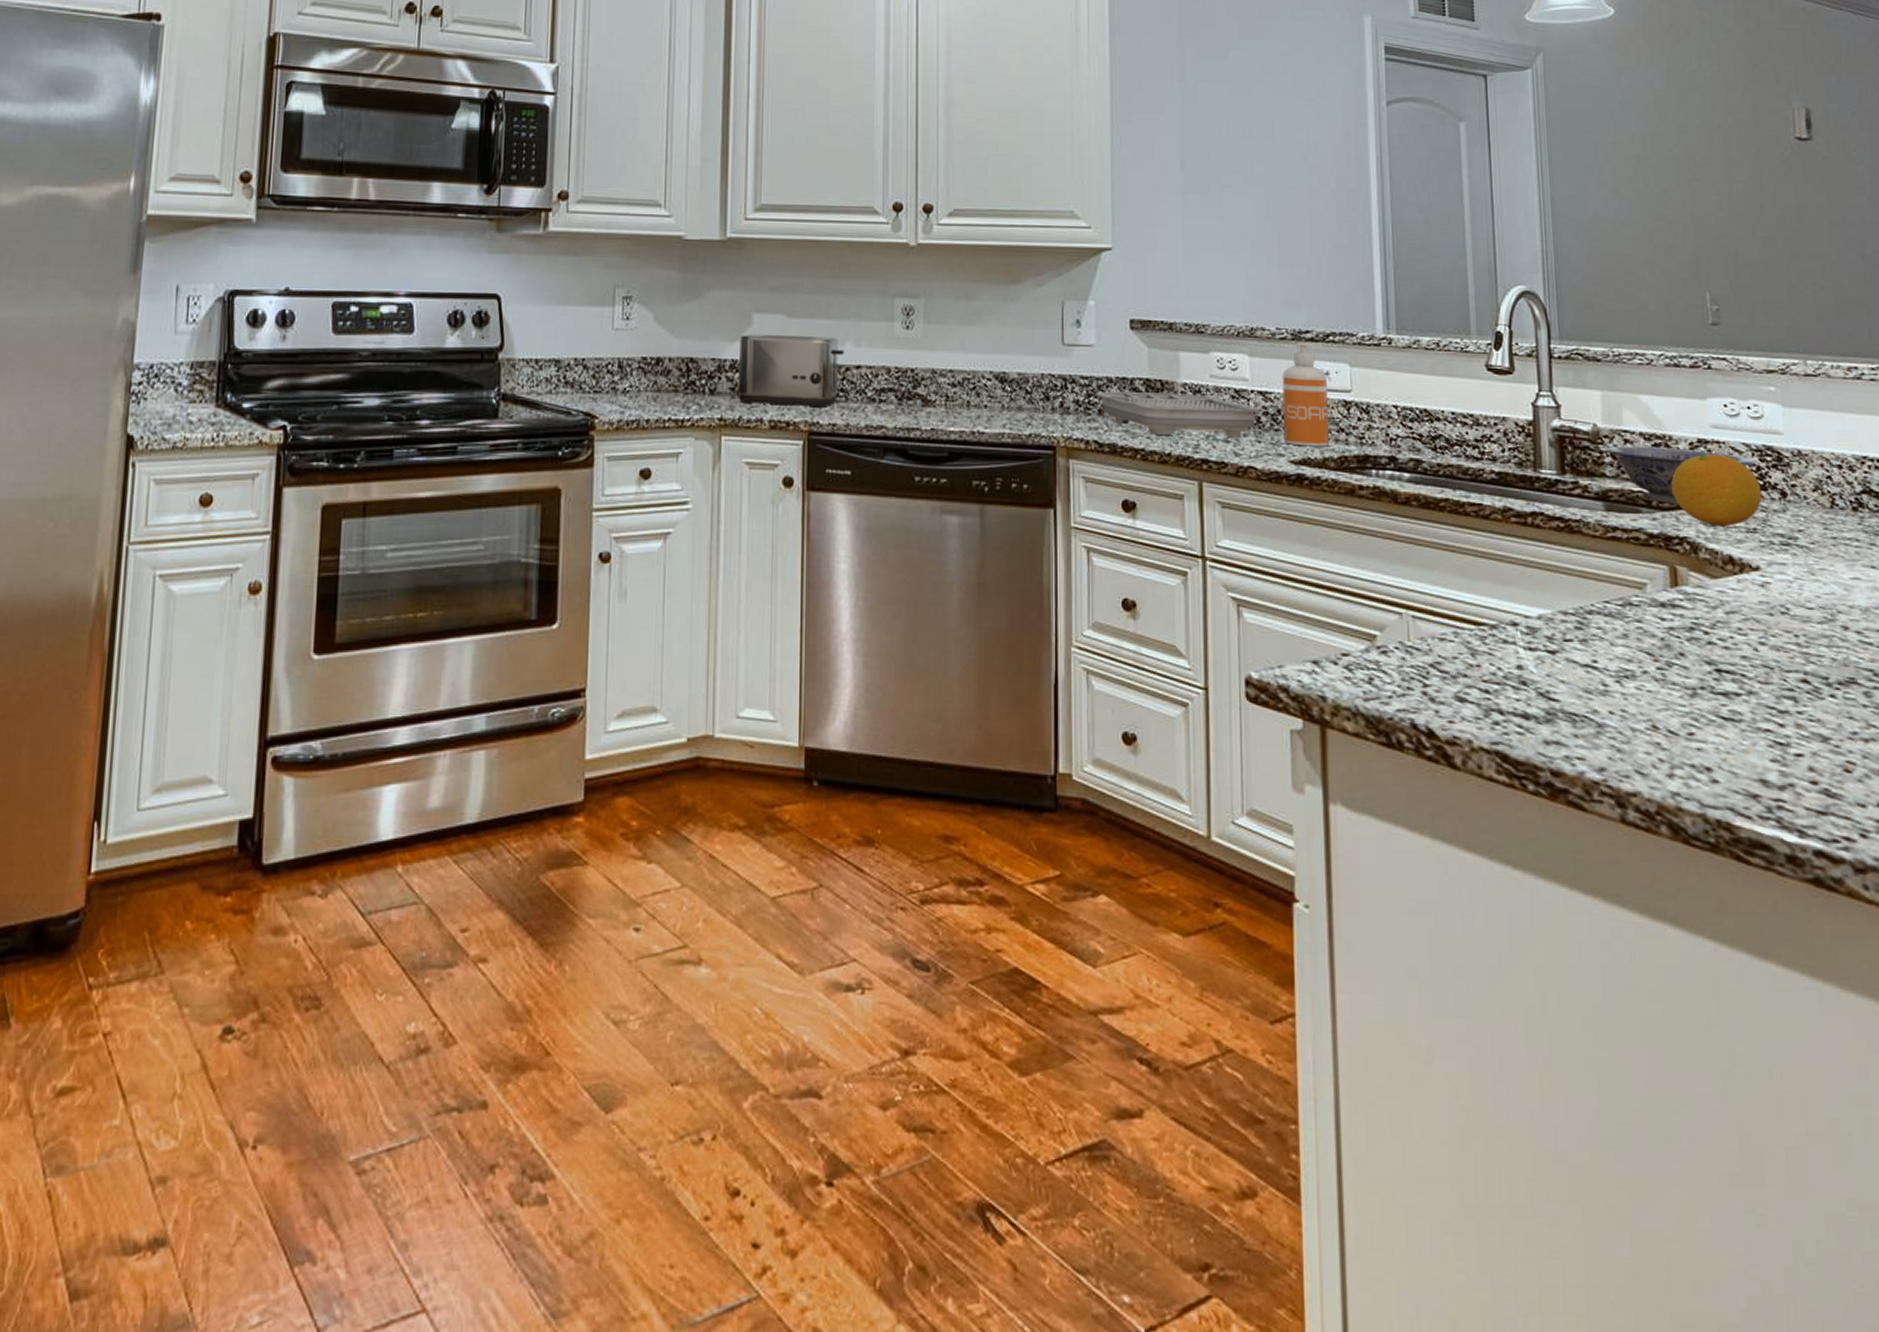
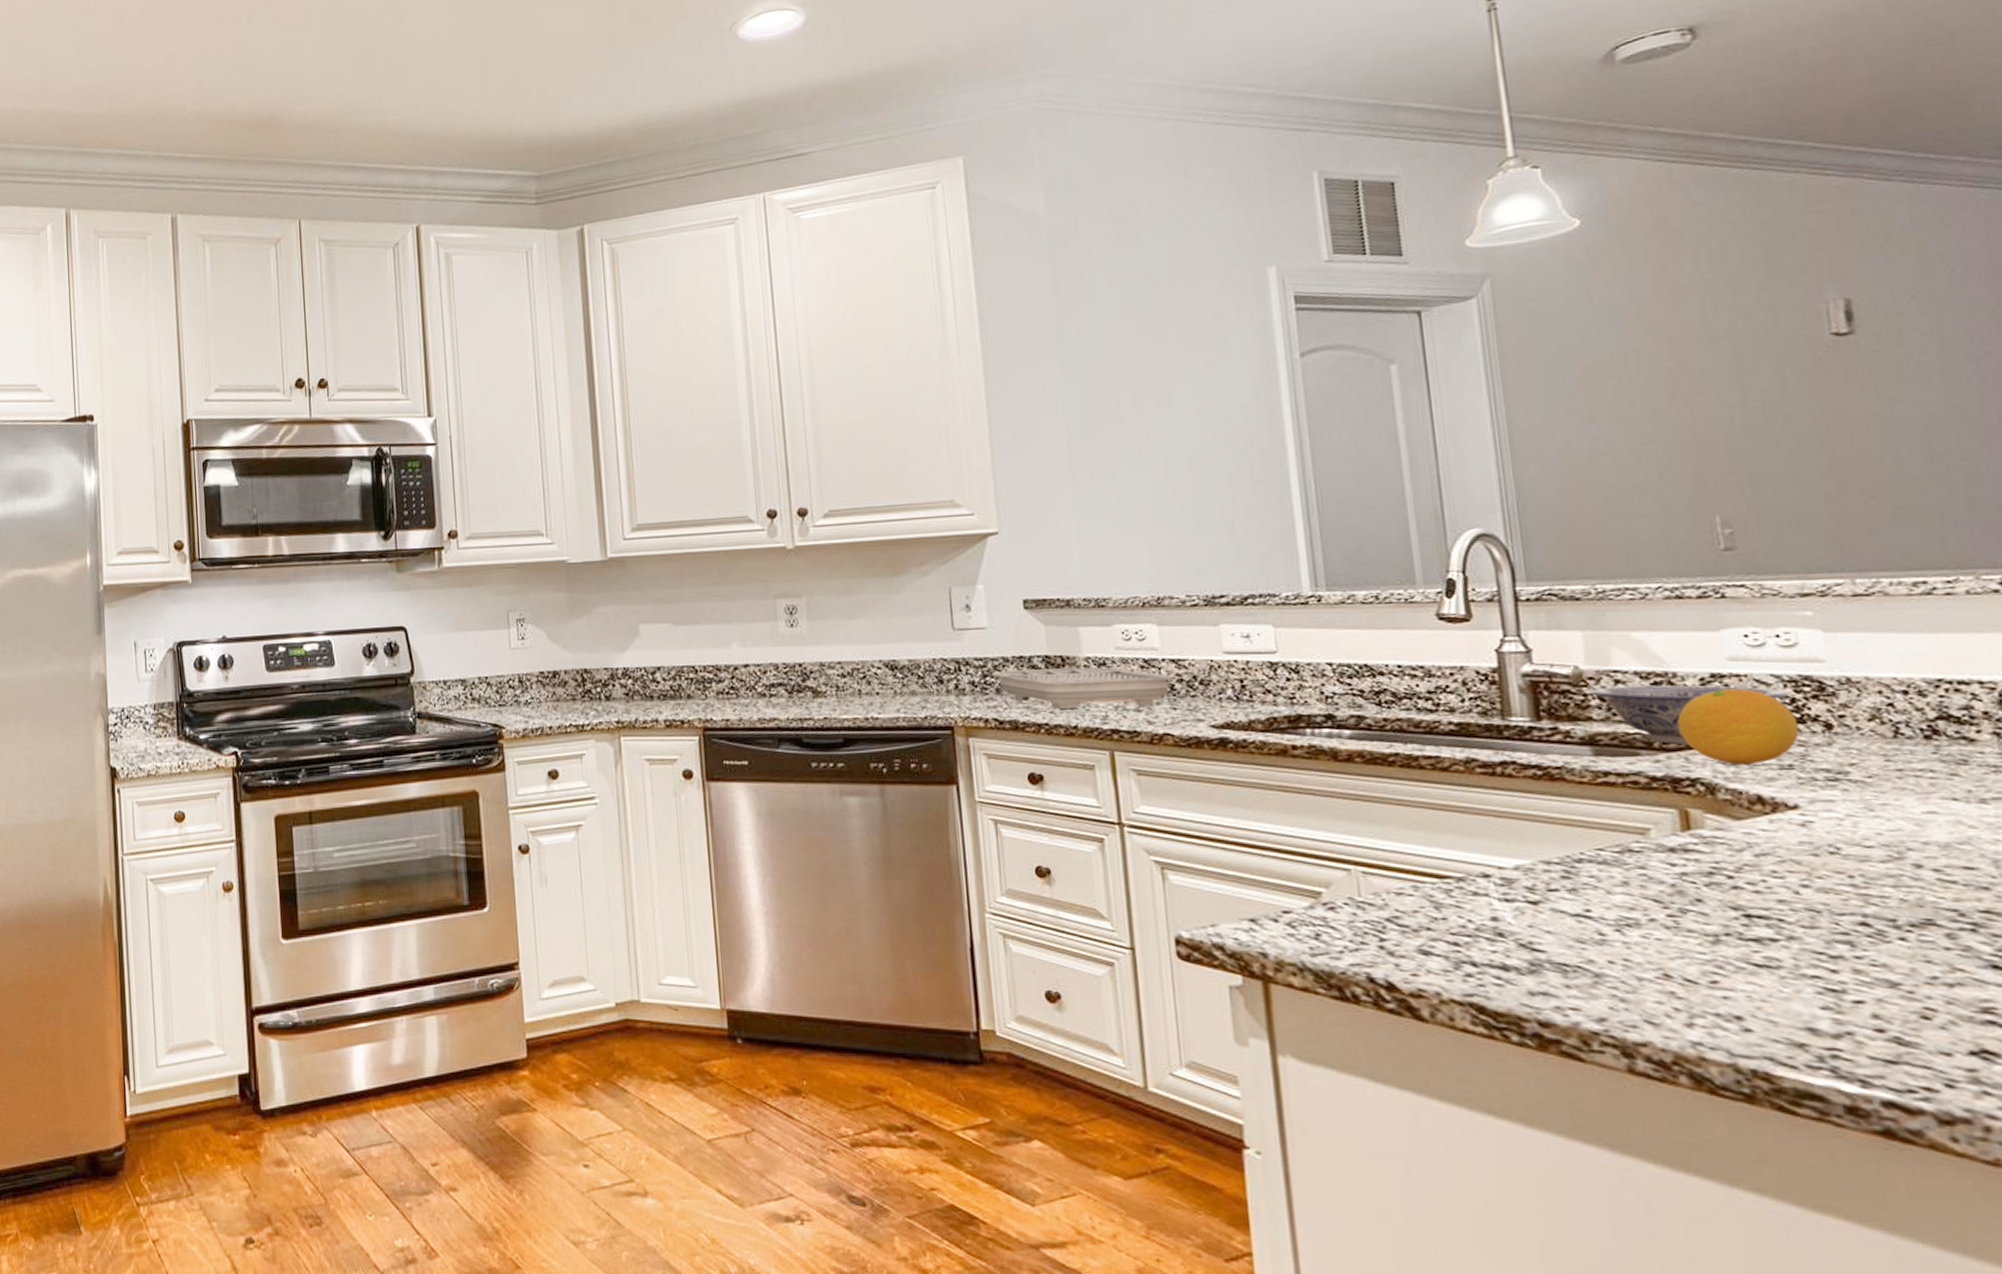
toaster: present [737,334,845,408] -> none [629,640,732,706]
soap dispenser: present [1282,342,1329,447] -> none [1196,607,1254,711]

